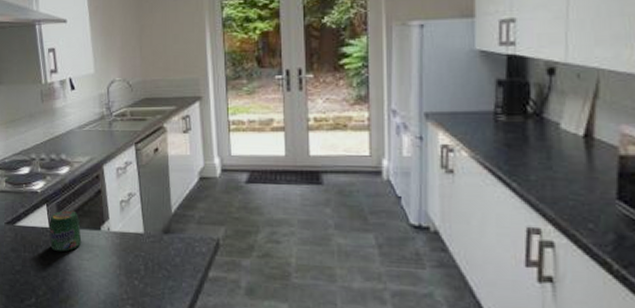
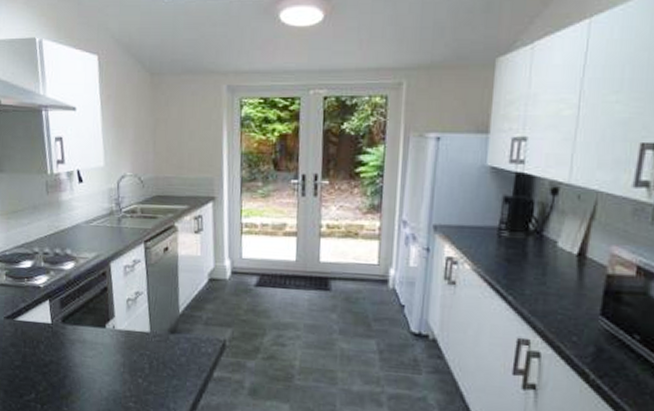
jar: present [49,210,82,253] -> none [52,306,86,349]

